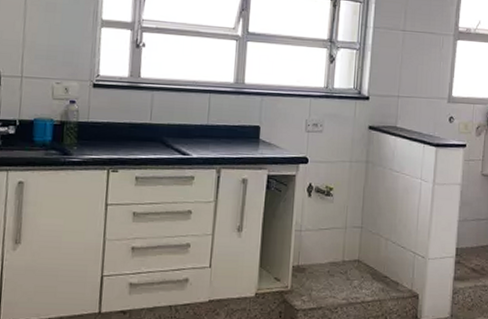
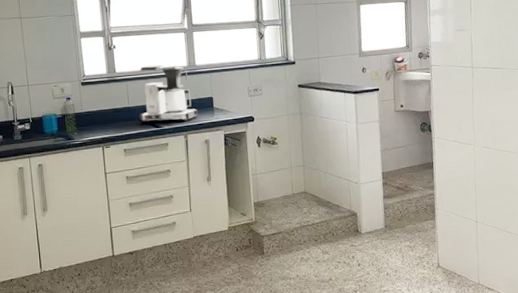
coffee maker: none [162,74,238,153] -> present [139,65,198,123]

